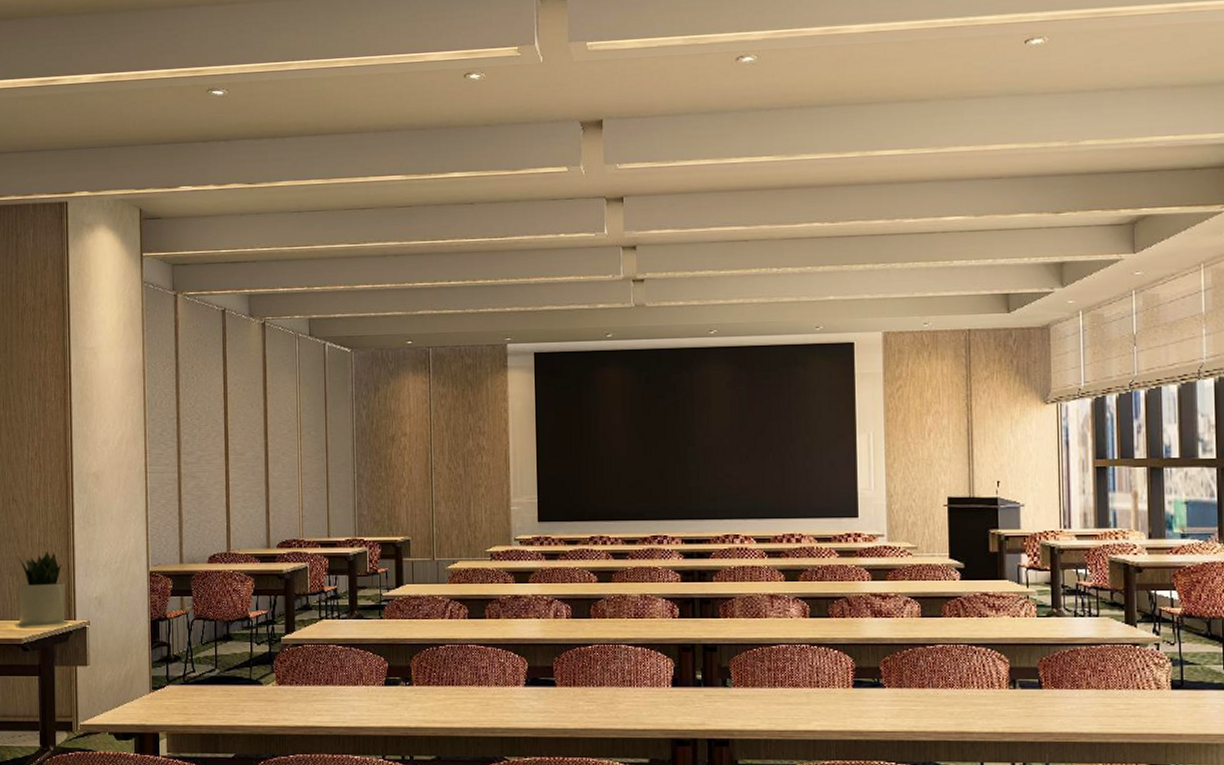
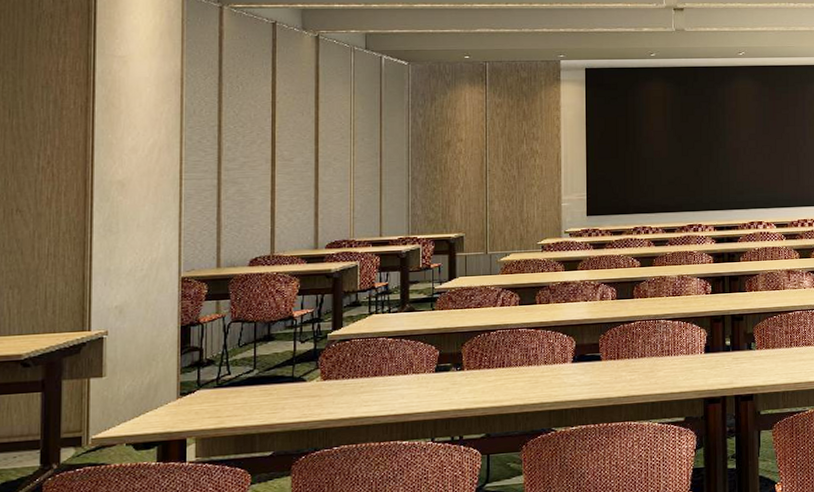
planter: present [14,550,69,630] -> none [13,261,82,345]

